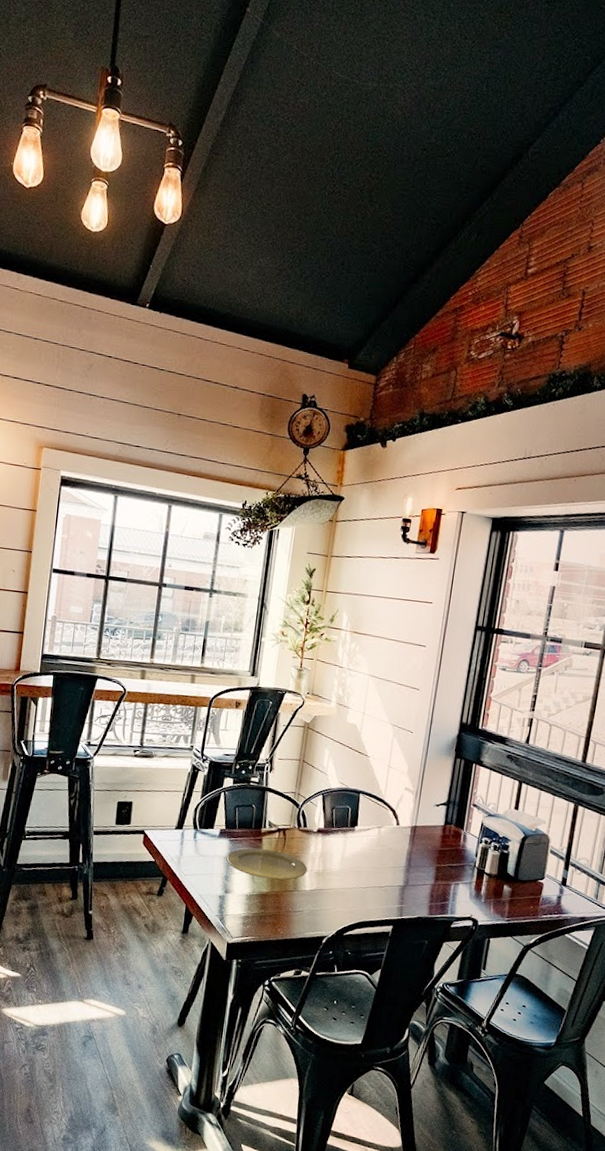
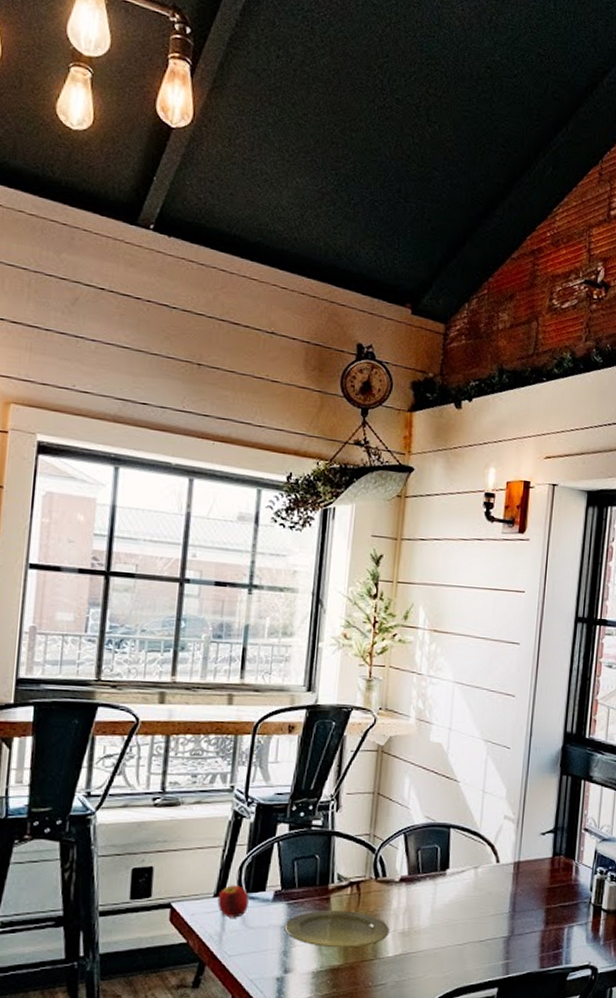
fruit: none [178,821,201,847] -> present [217,885,249,918]

